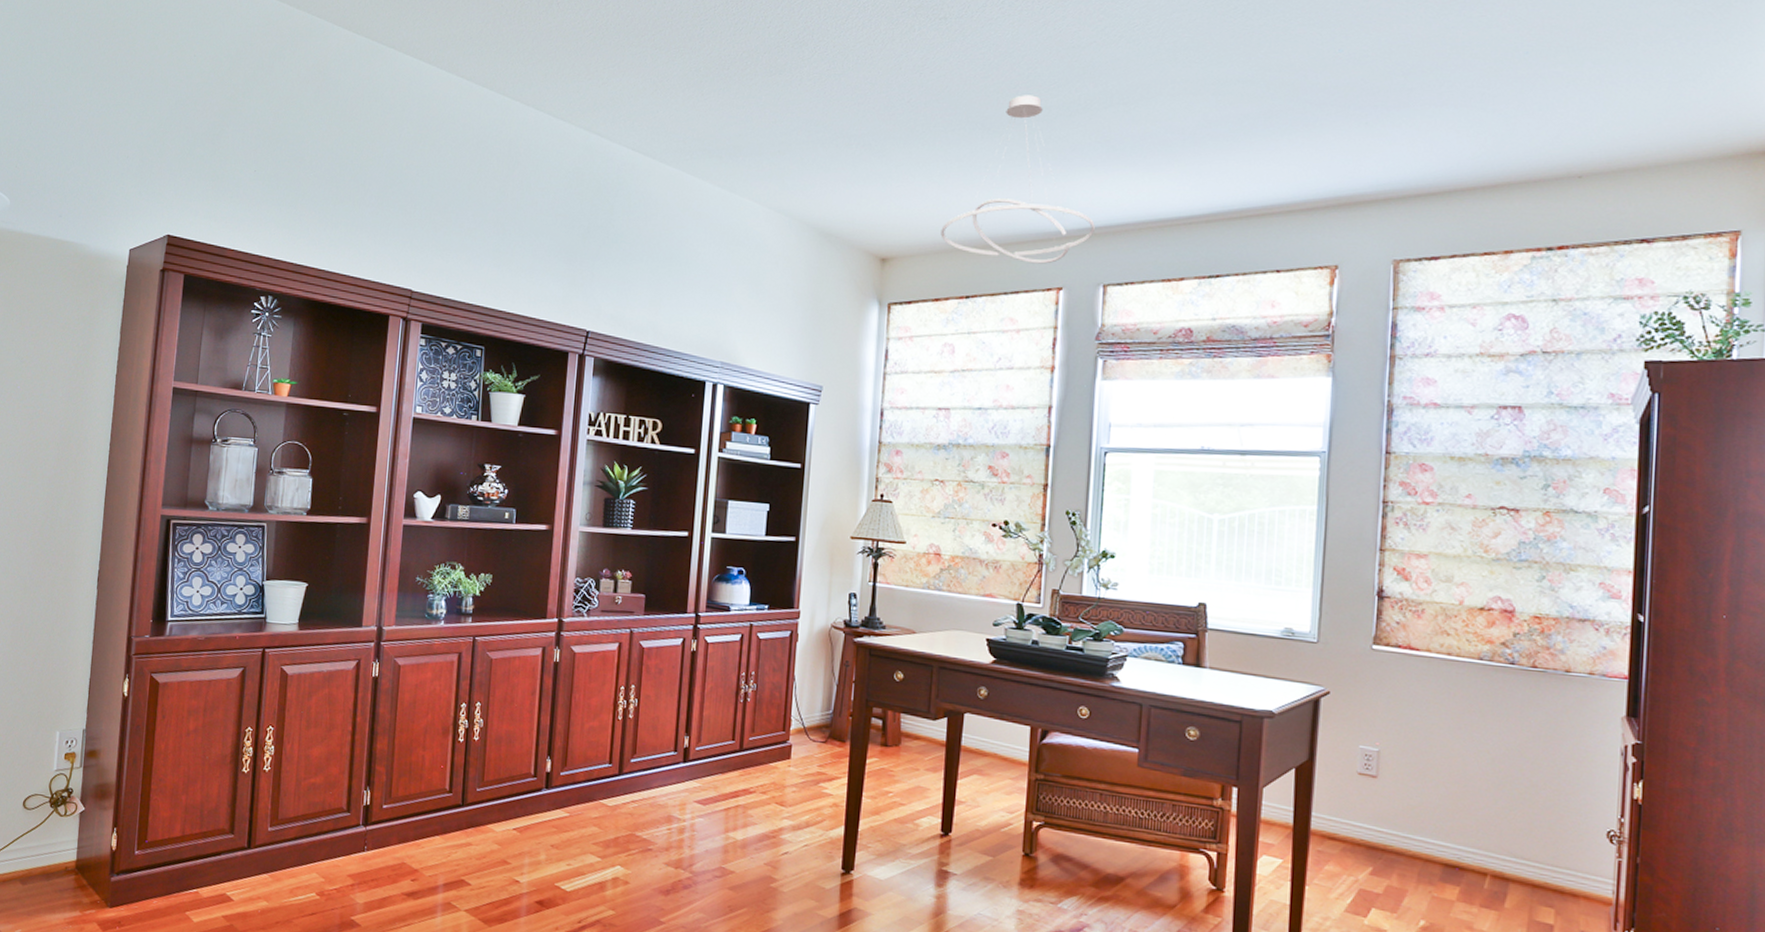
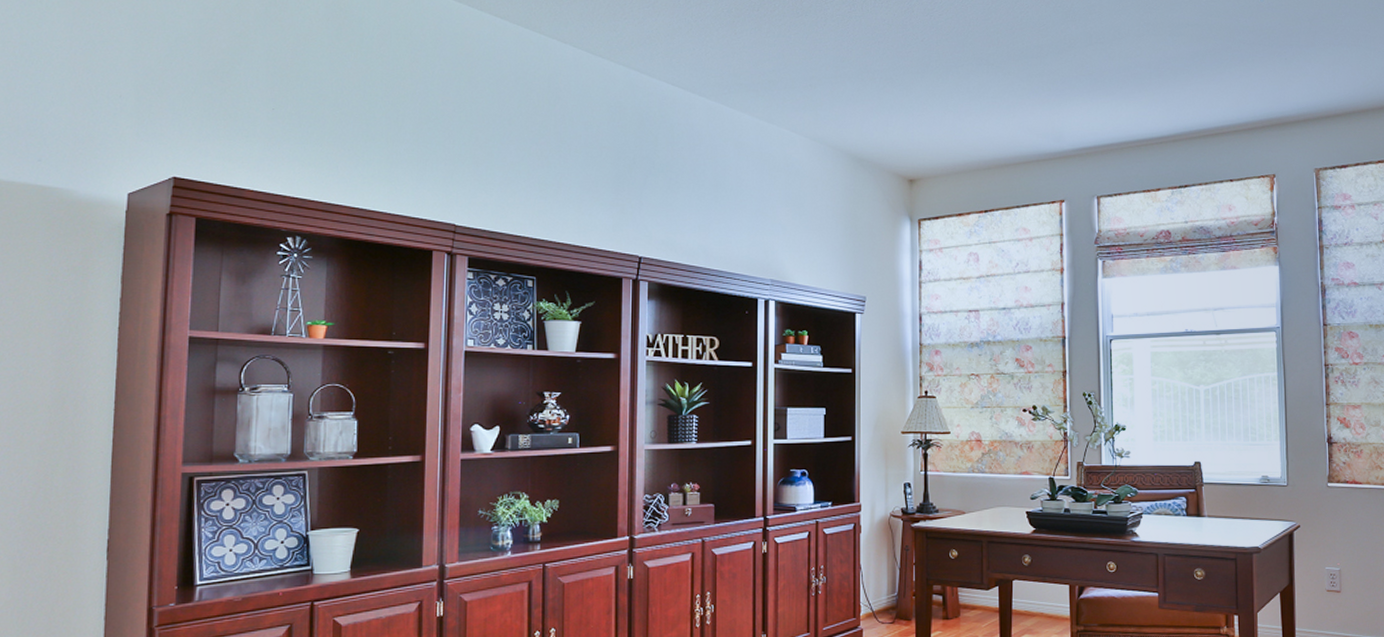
ceiling light fixture: present [940,95,1095,264] -> none [959,35,1086,180]

